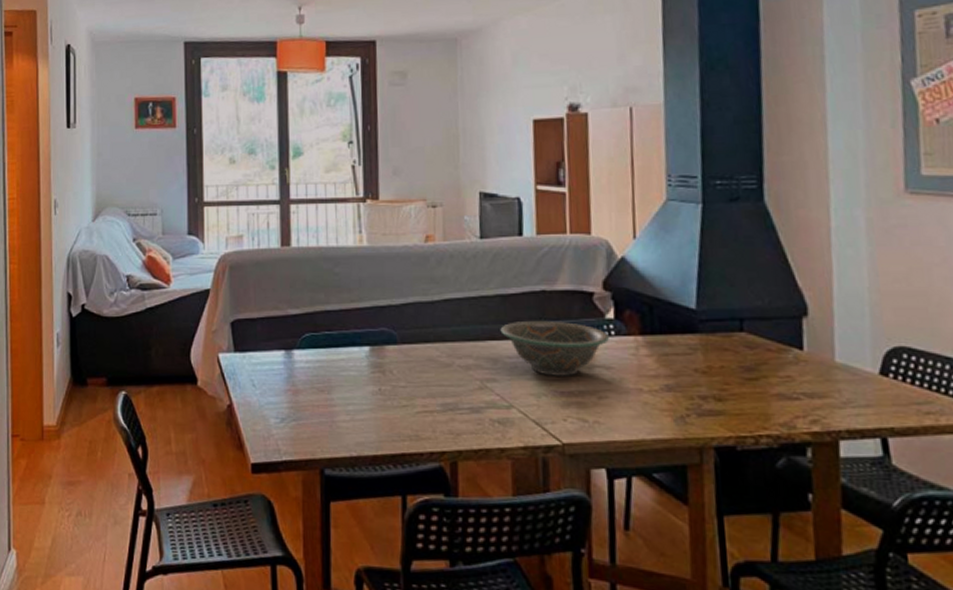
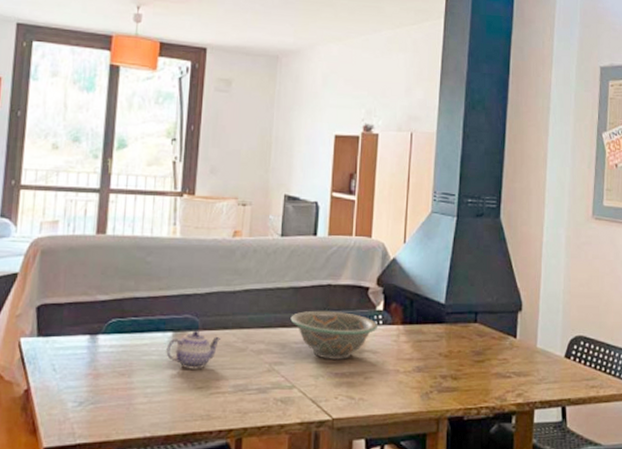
teapot: none [364,344,423,386] -> present [166,330,222,369]

